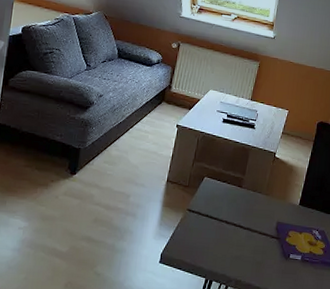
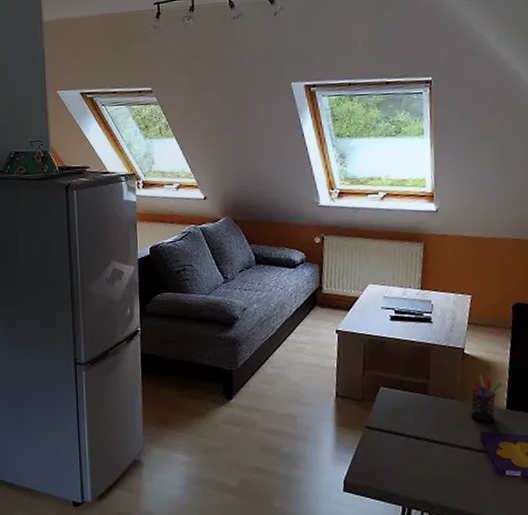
pen holder: none [271,175,299,214] -> present [470,374,502,422]

